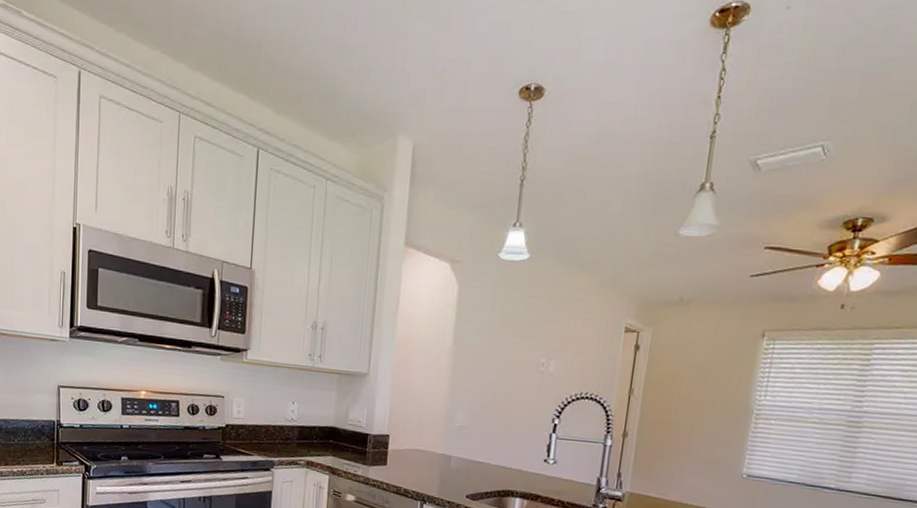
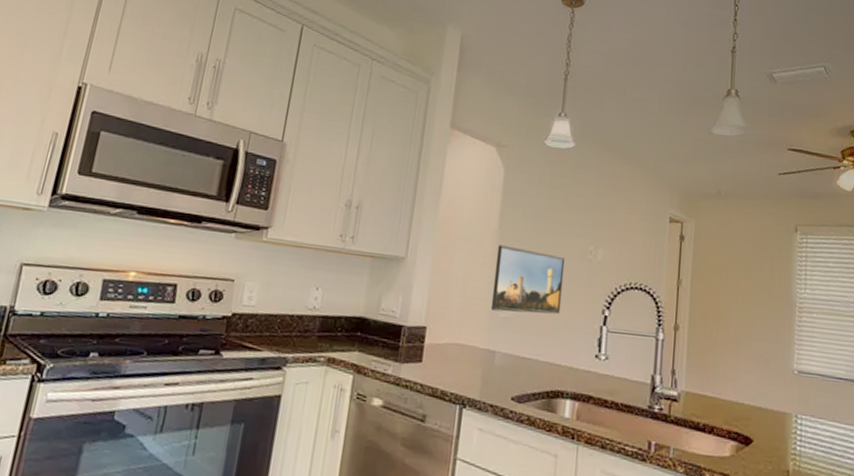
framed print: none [447,359,518,423] -> present [491,245,566,315]

